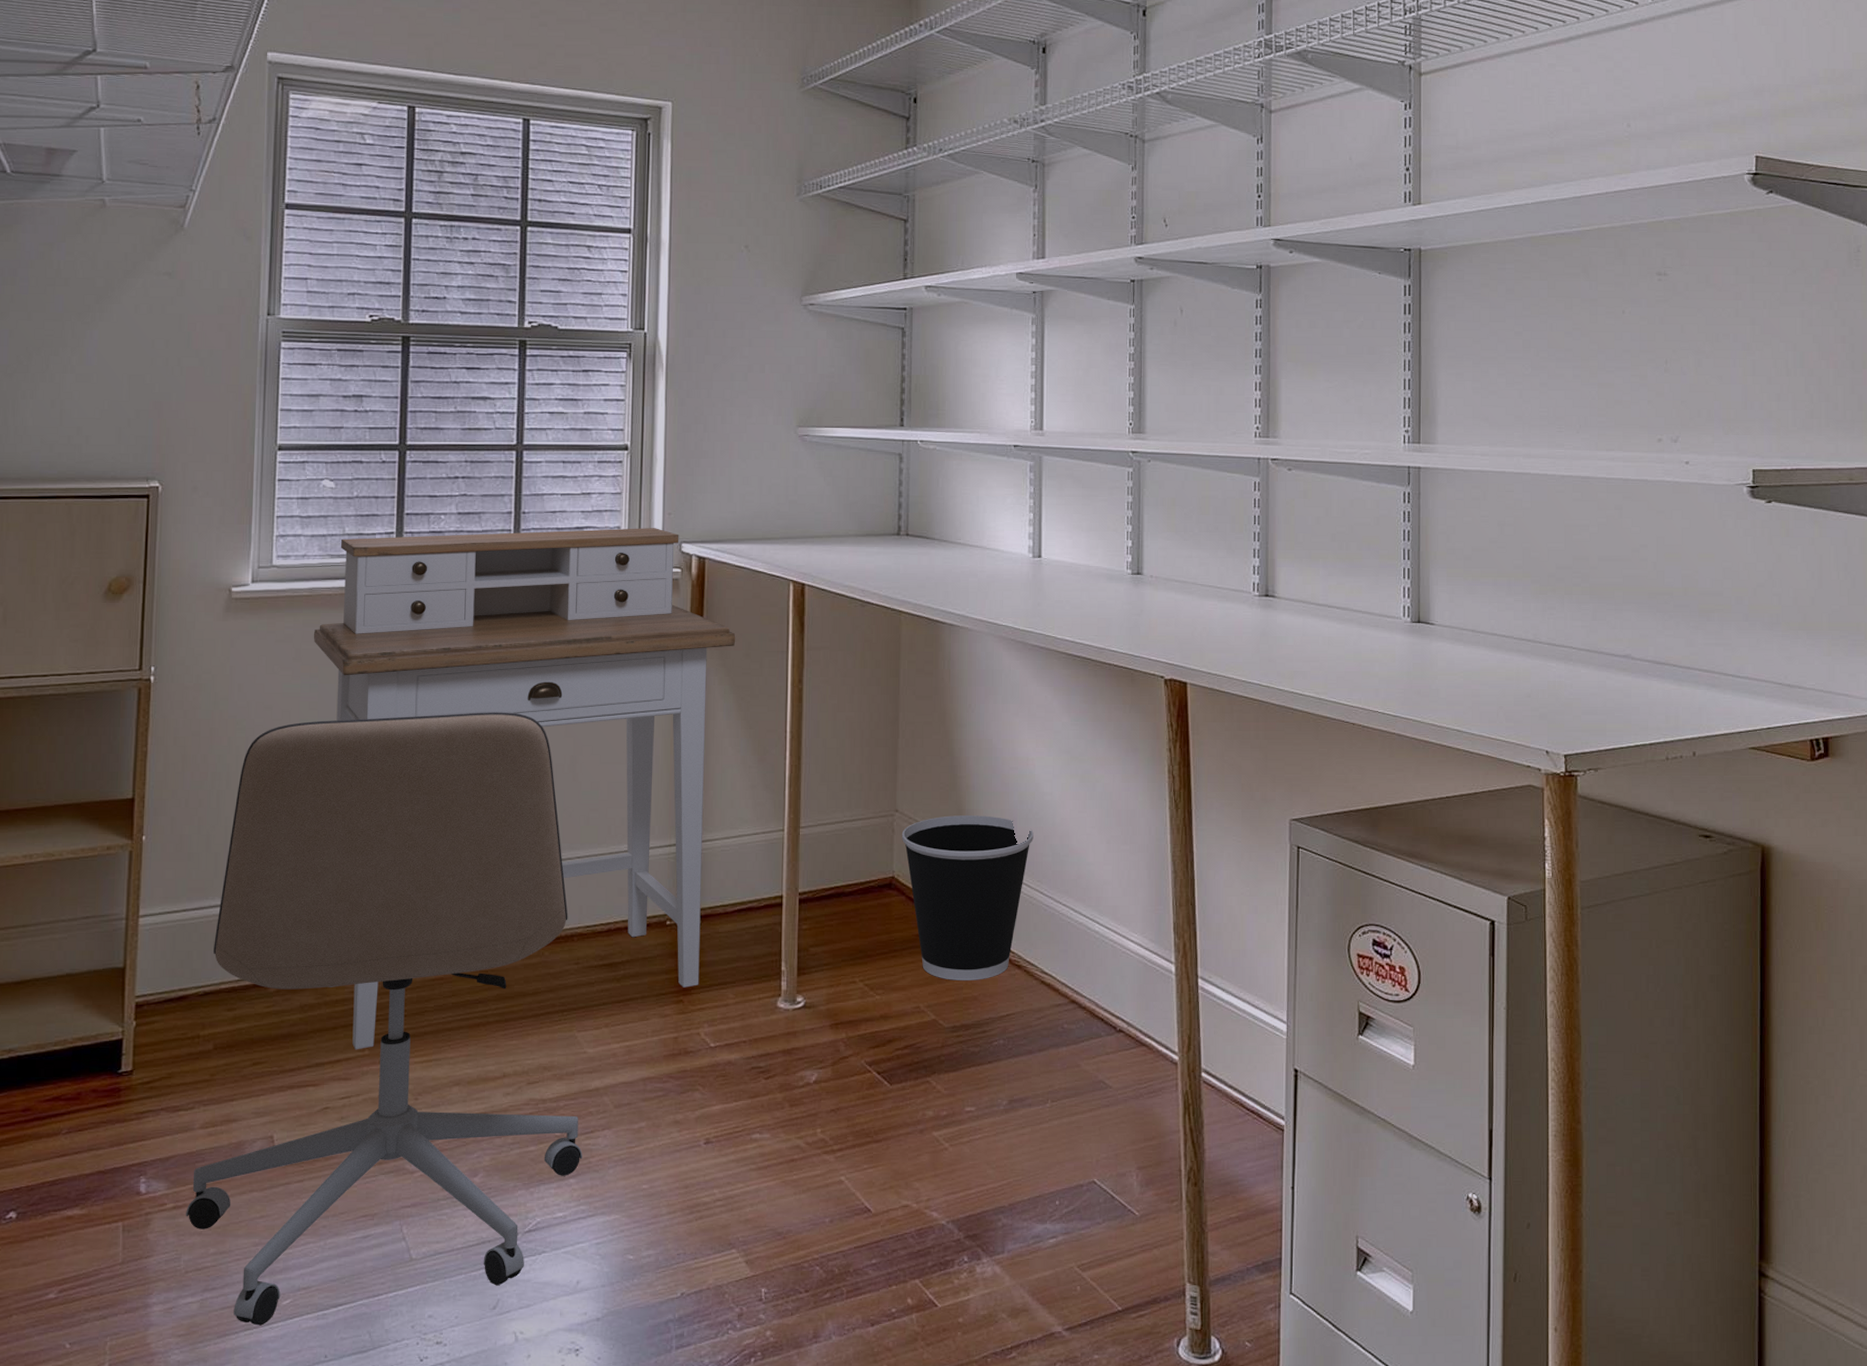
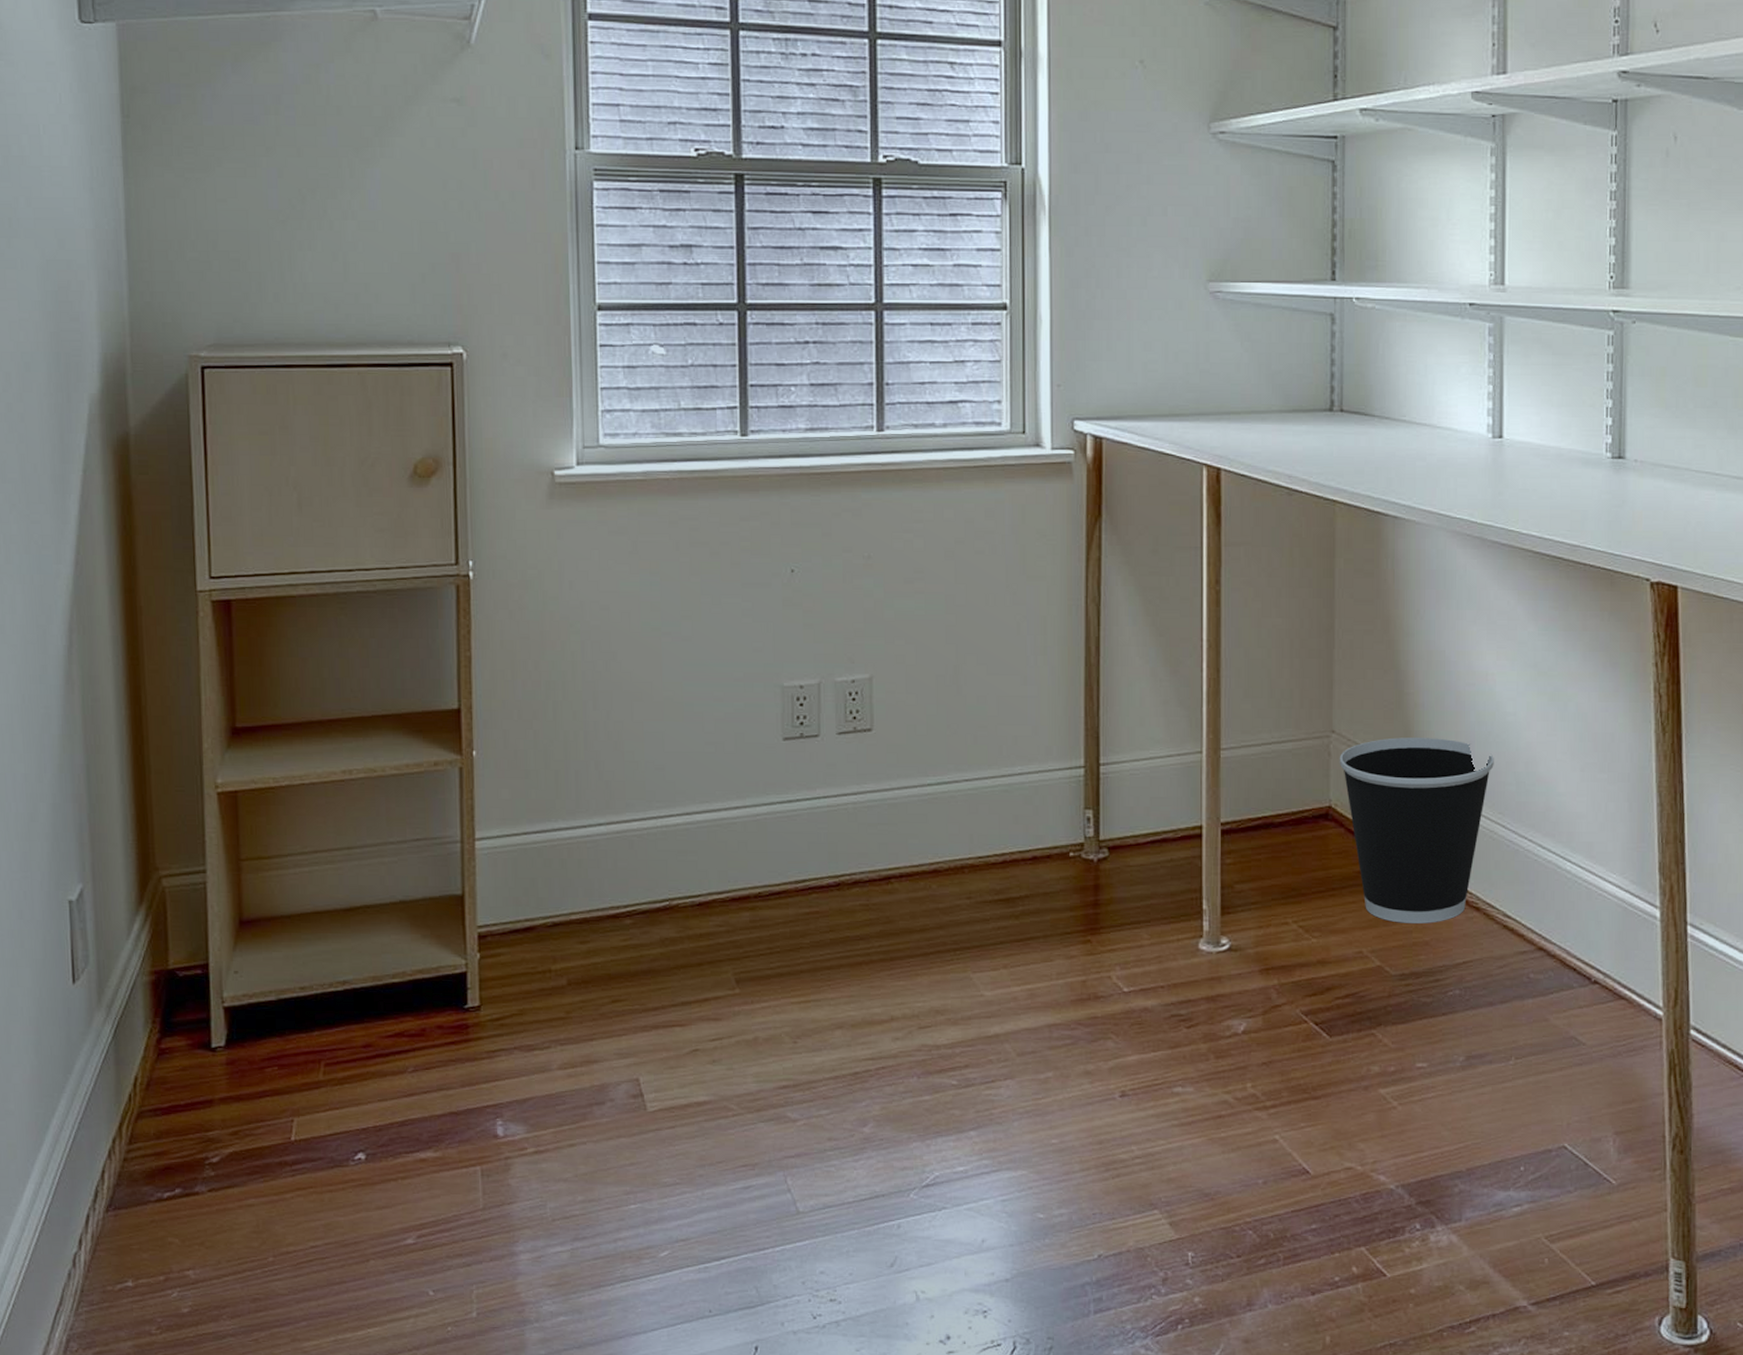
office chair: present [186,712,583,1326] -> none [549,615,983,1278]
desk: present [313,528,736,1050] -> none [651,402,1141,988]

